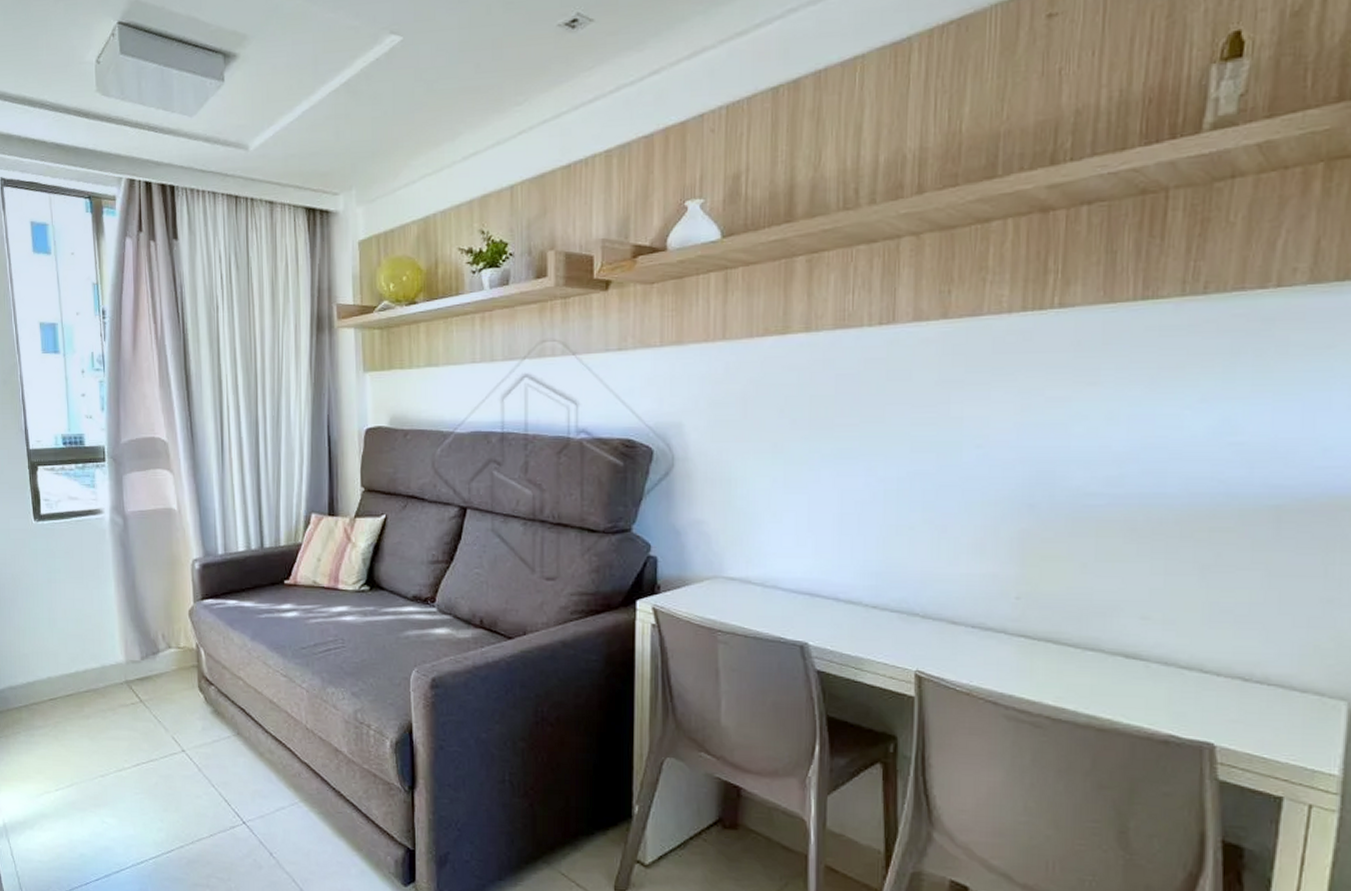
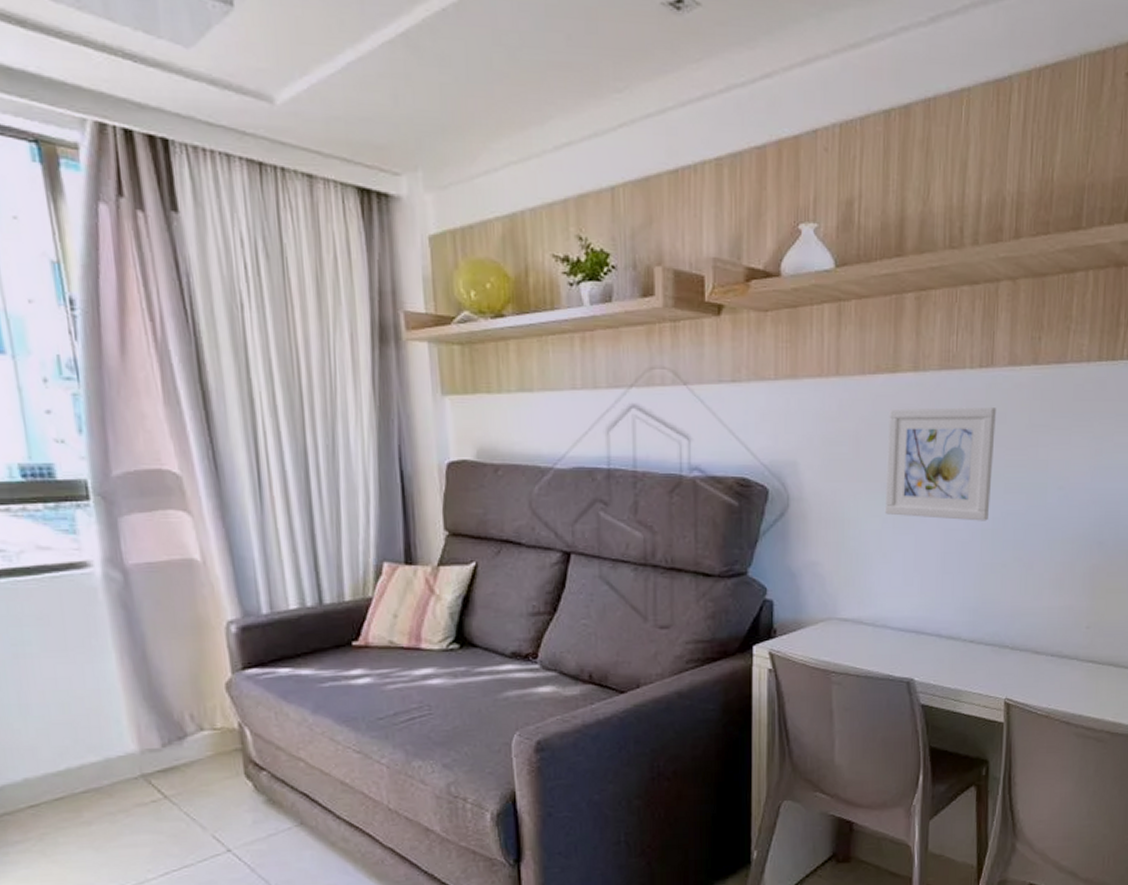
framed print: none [774,363,899,481] -> present [884,406,996,521]

